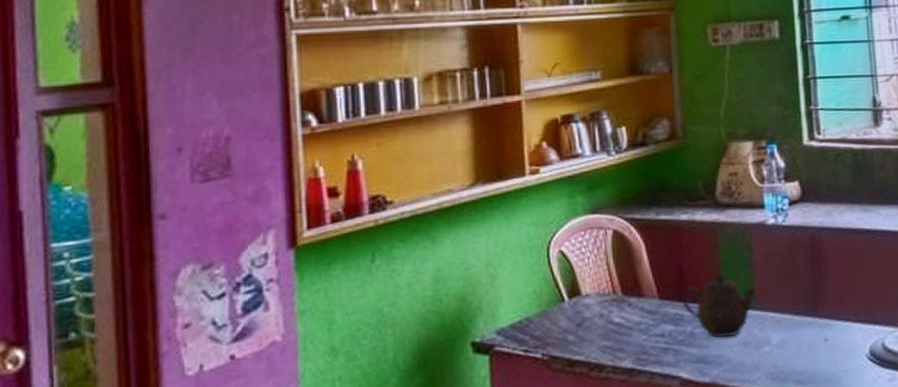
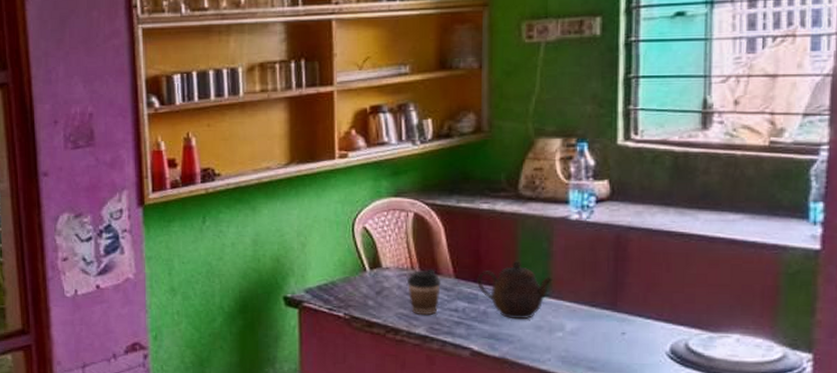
coffee cup: none [610,292,645,345] -> present [407,269,441,315]

